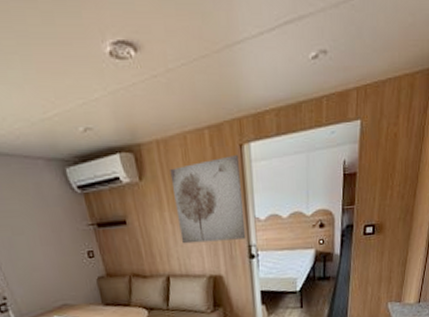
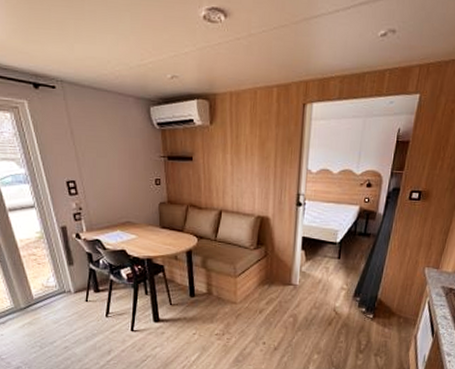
wall art: present [170,155,246,244] -> none [237,112,300,187]

